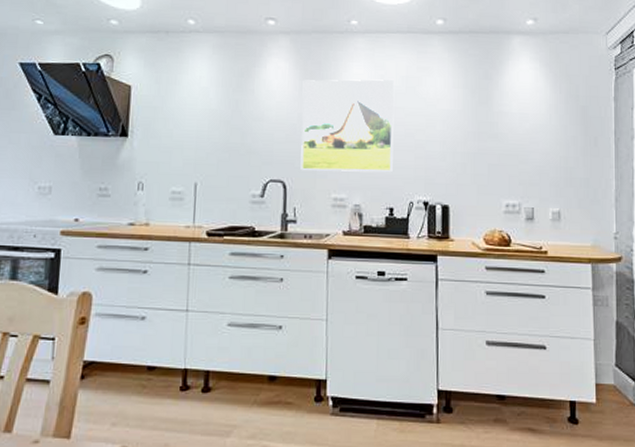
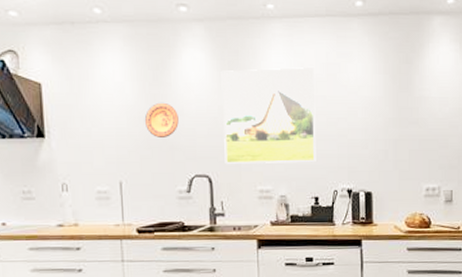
decorative plate: none [225,107,258,142] -> present [144,102,179,137]

